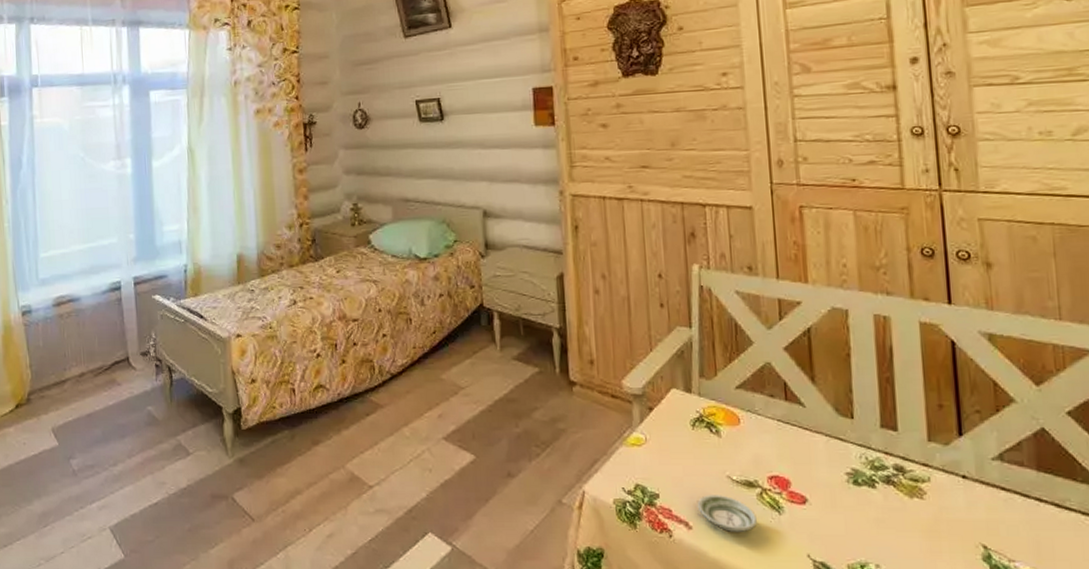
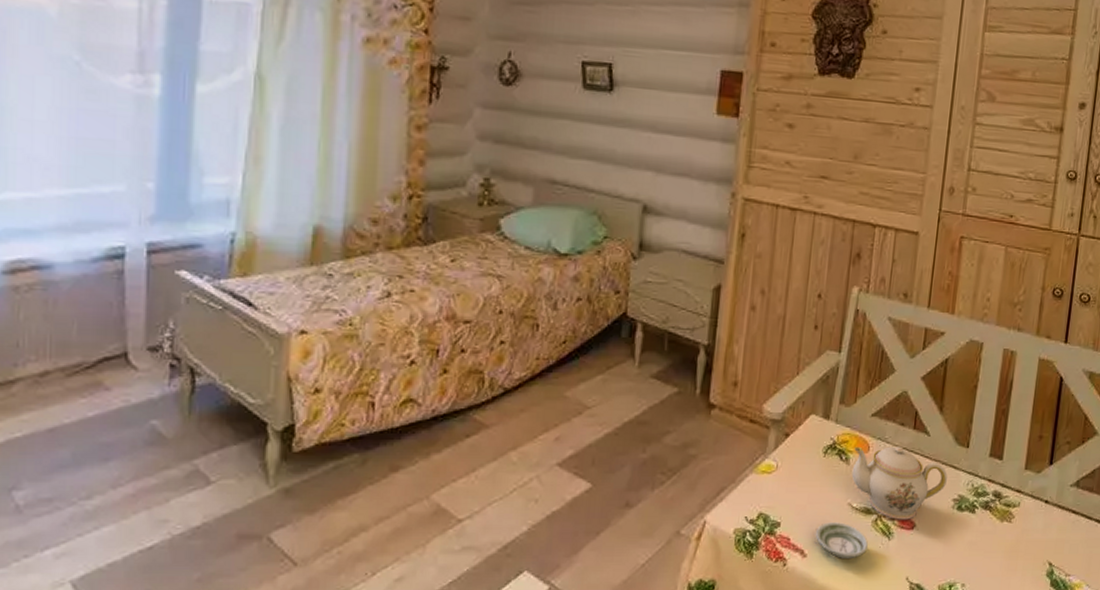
teapot: none [723,418,835,494] -> present [851,446,947,520]

